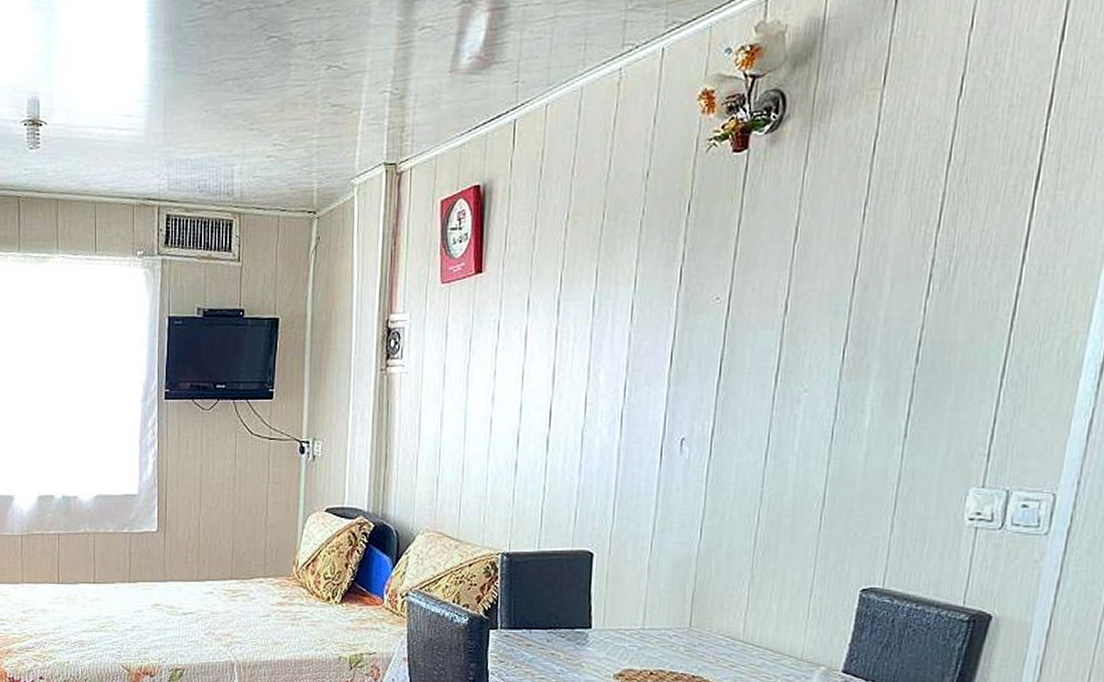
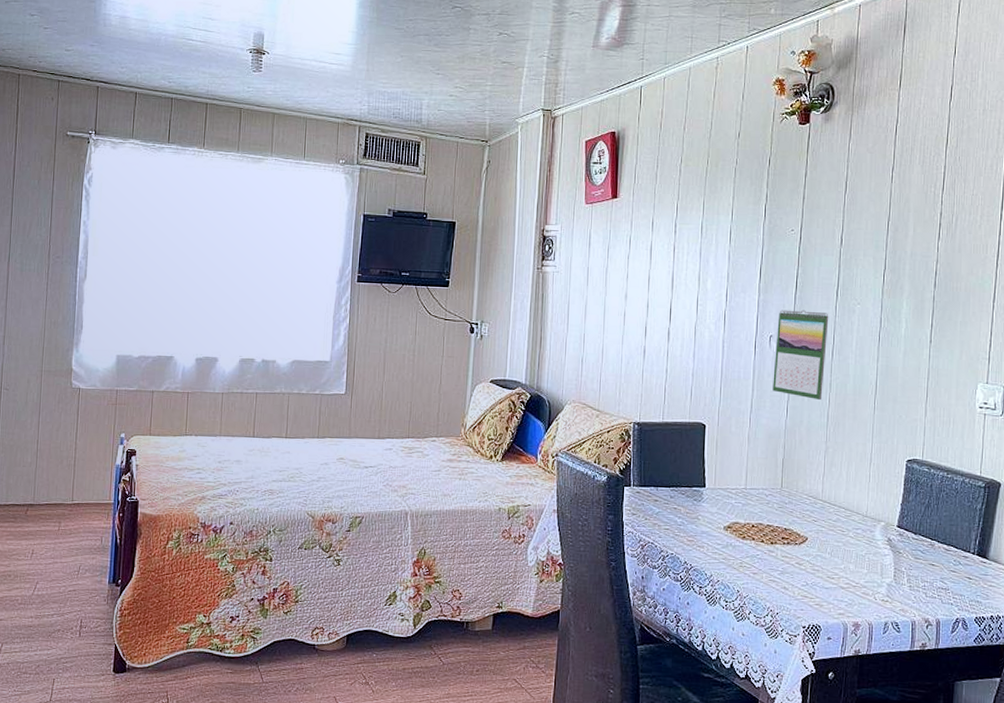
calendar: none [682,402,764,517] -> present [773,309,829,400]

